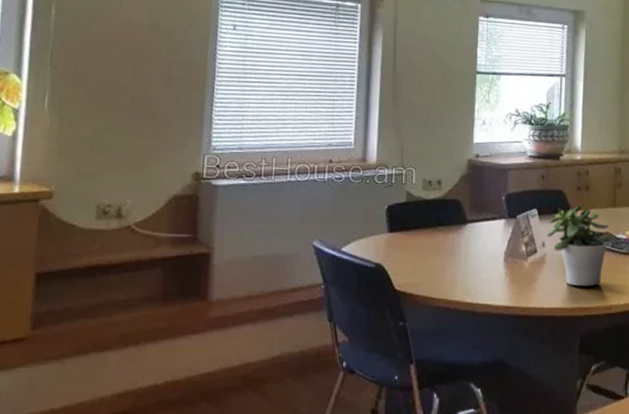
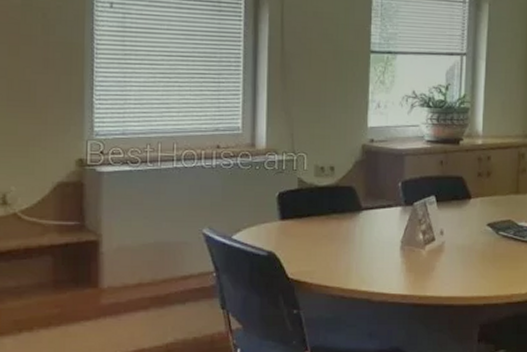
potted plant: present [546,204,610,287] -> none [445,191,512,276]

